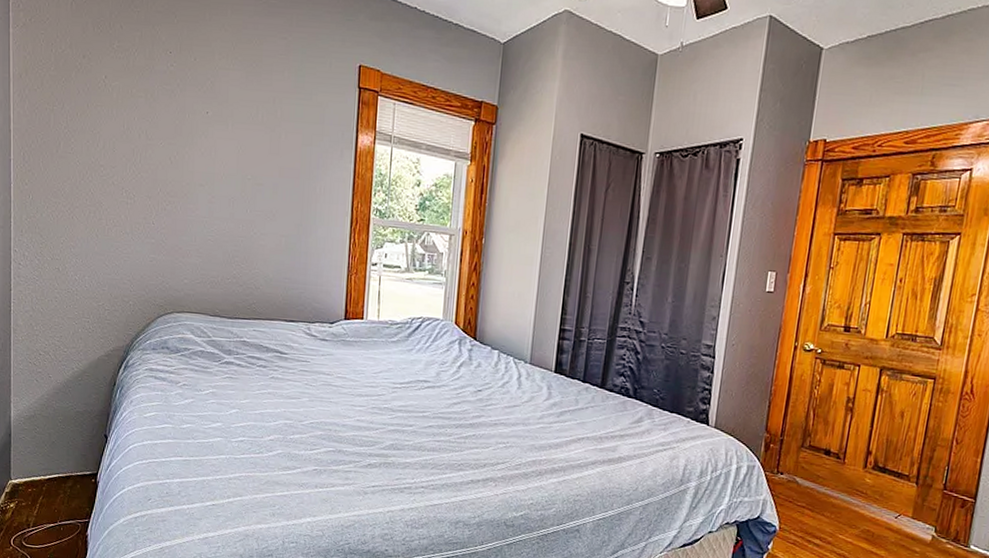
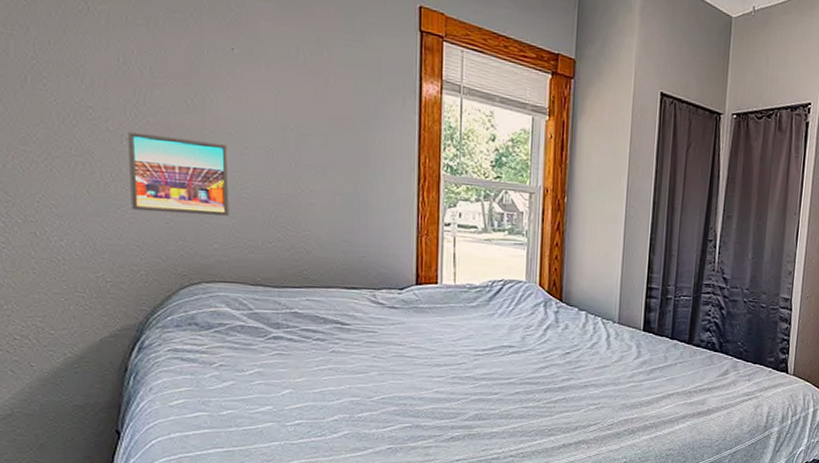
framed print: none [126,184,200,255] -> present [128,131,230,216]

